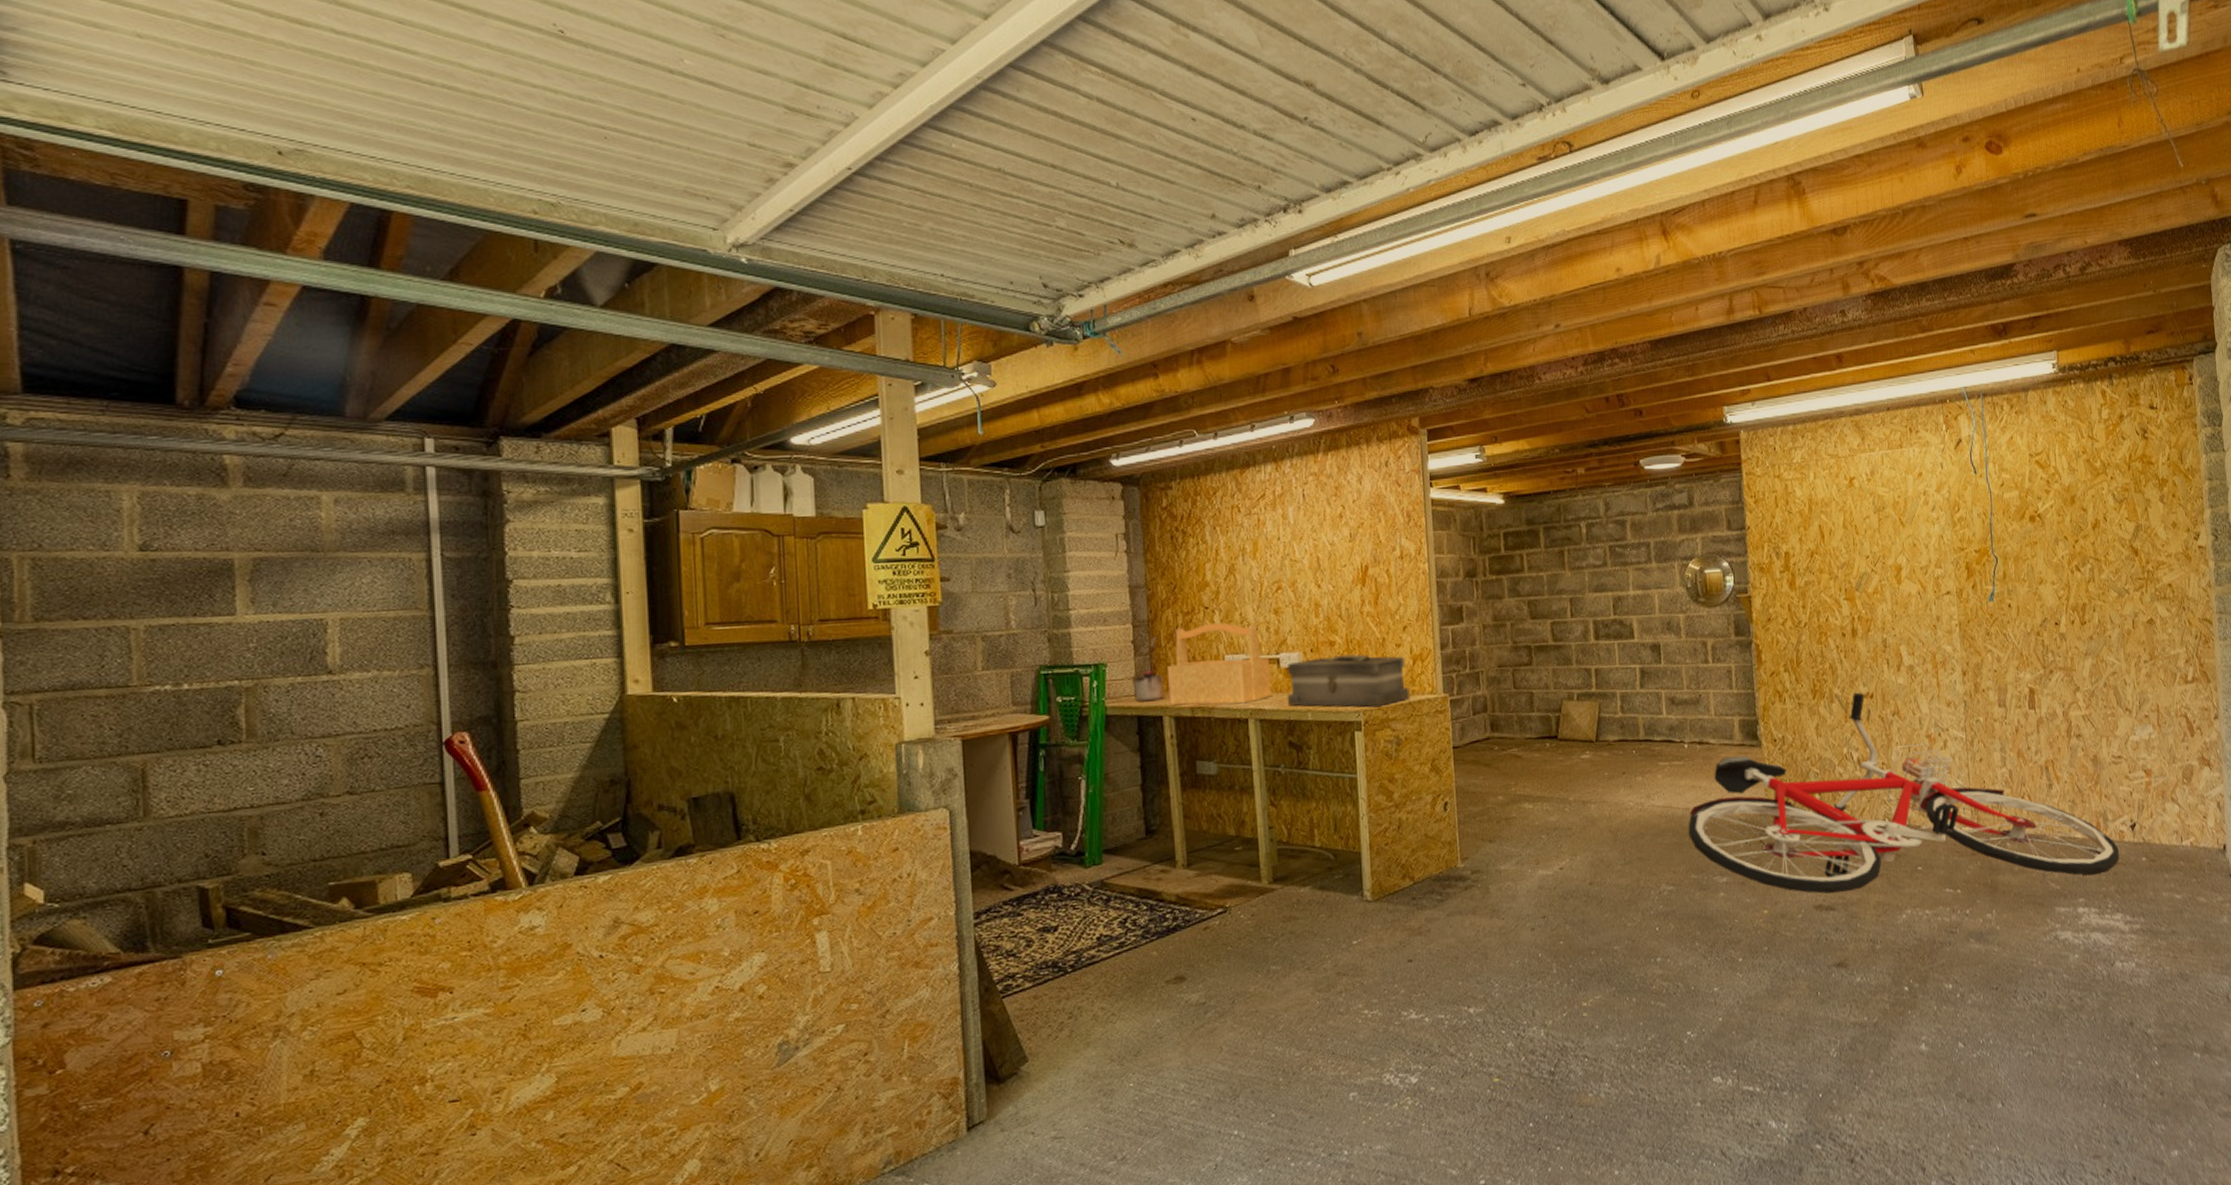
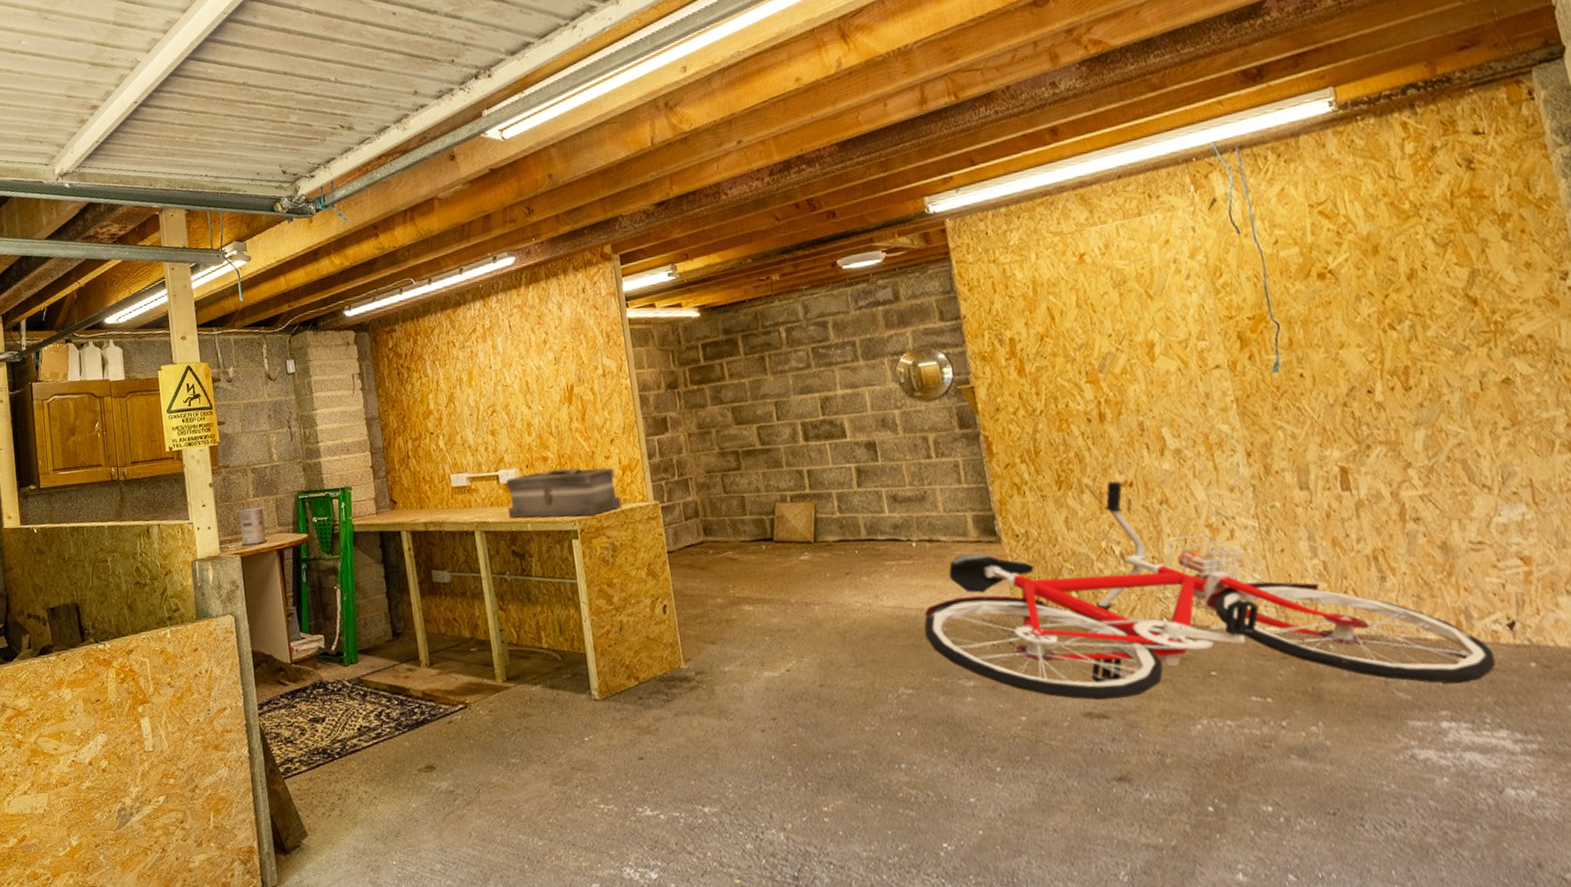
paint can: none [962,682,996,728] -> present [239,507,266,546]
paint can: present [1132,637,1165,702] -> none [373,462,401,520]
toolbox: present [1168,622,1273,706] -> none [402,445,495,522]

